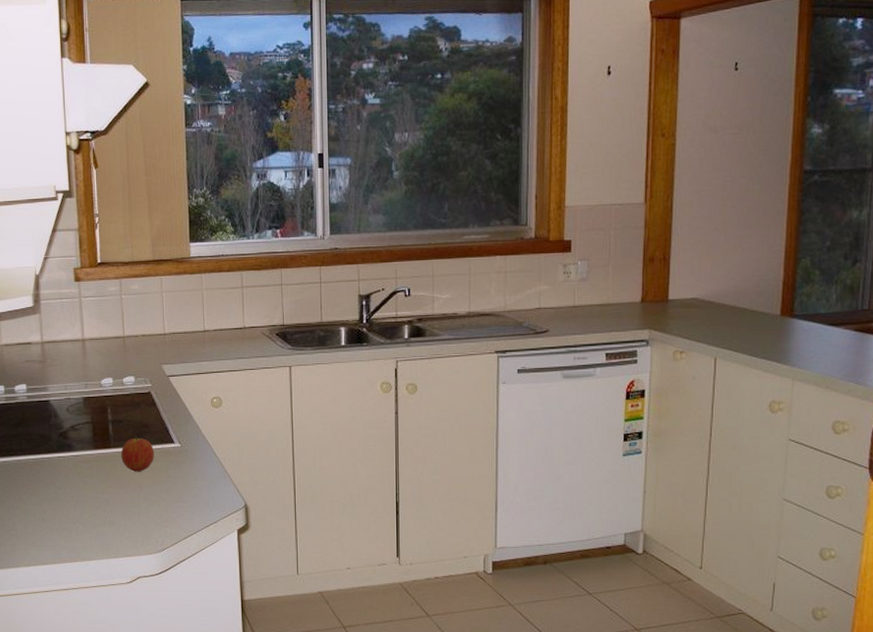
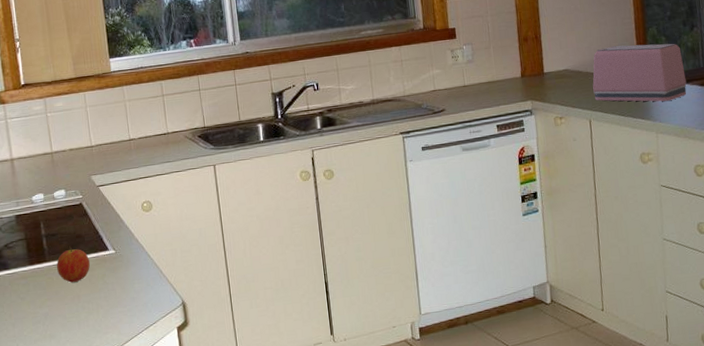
toaster: none [724,275,838,345] -> present [592,43,687,102]

